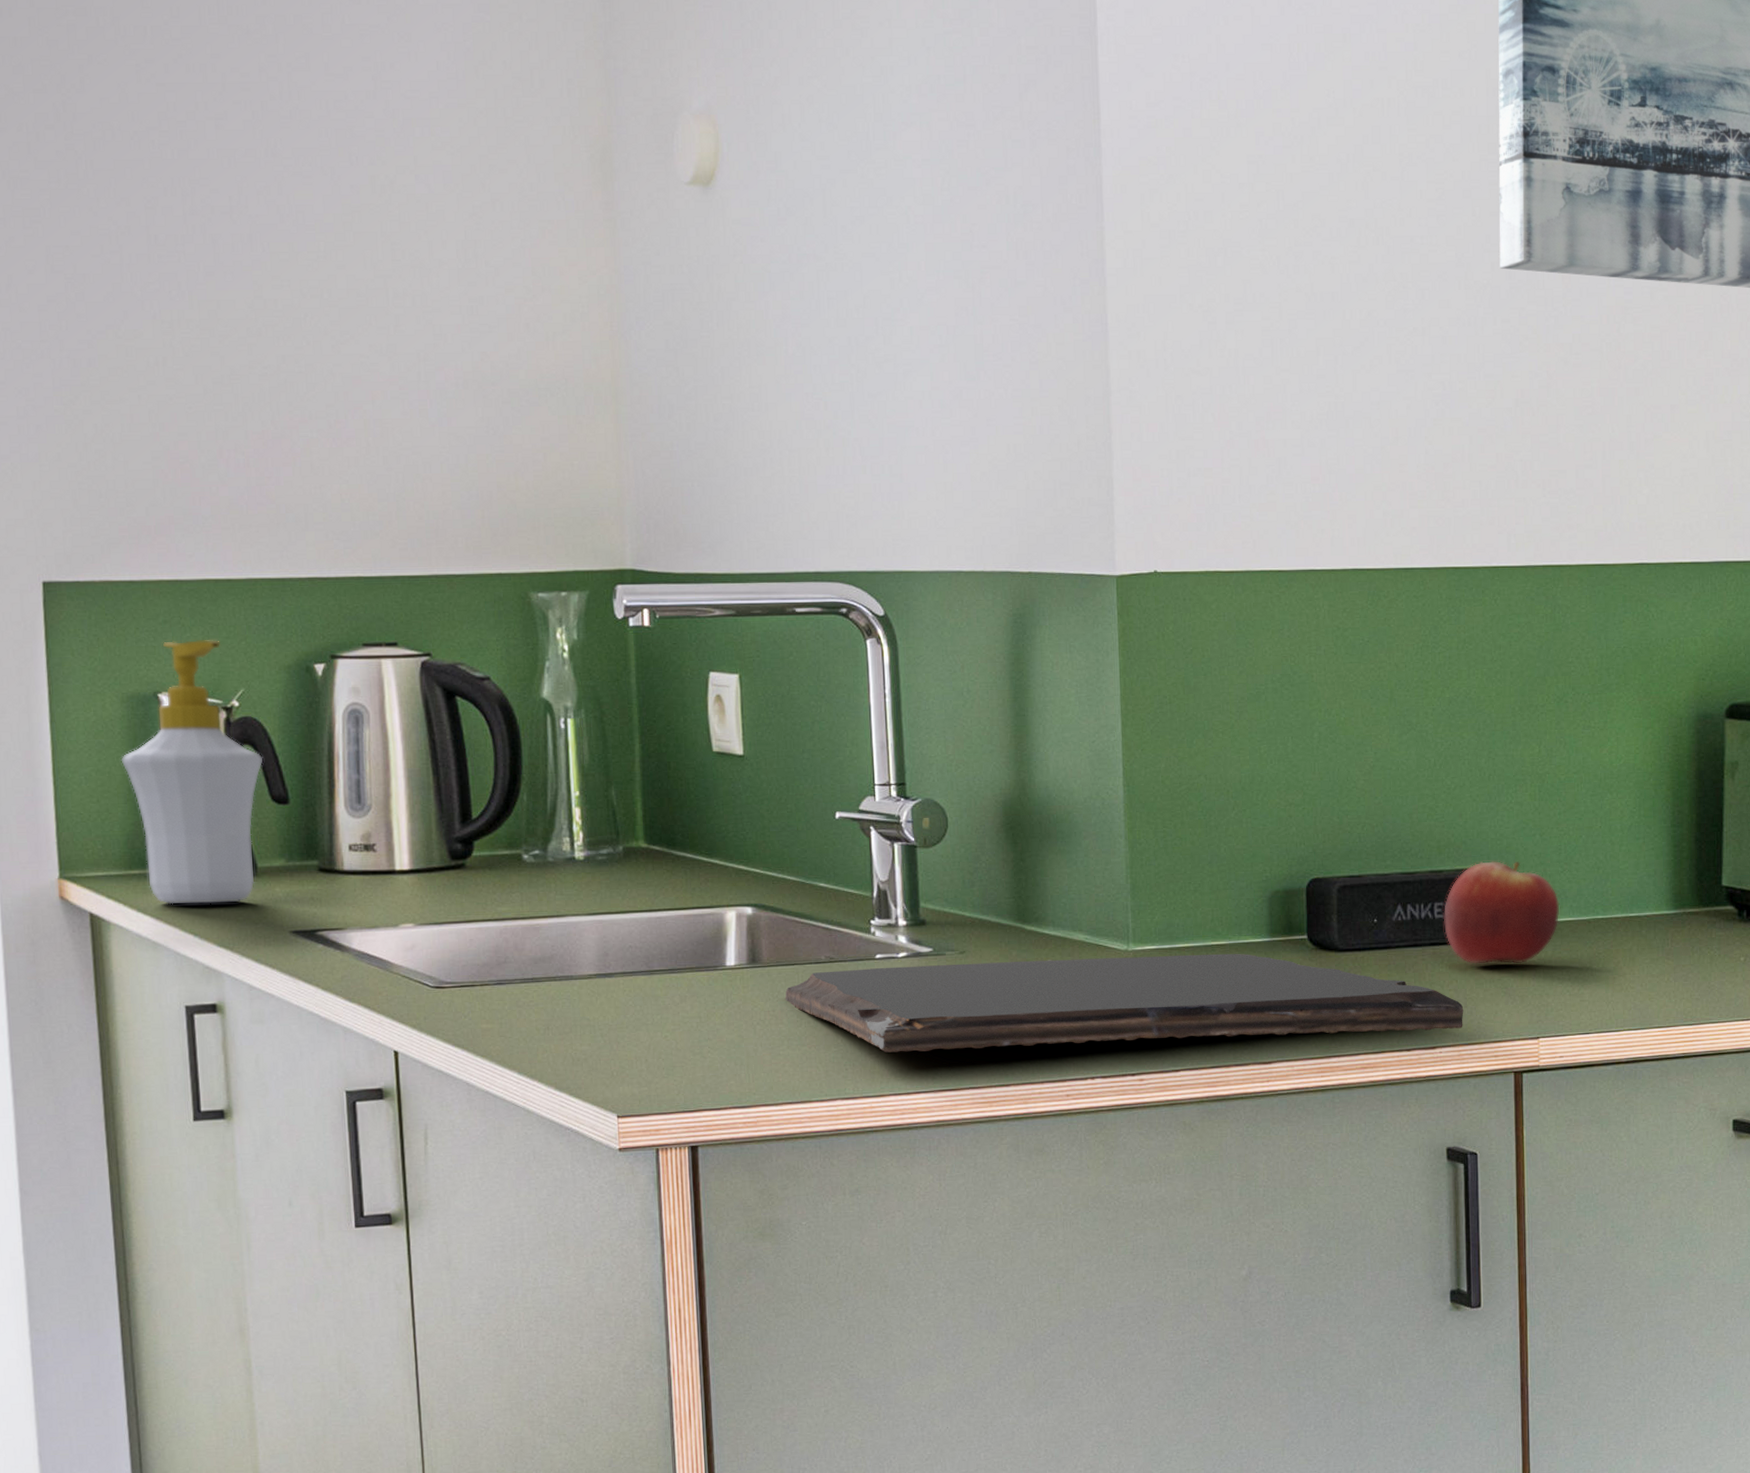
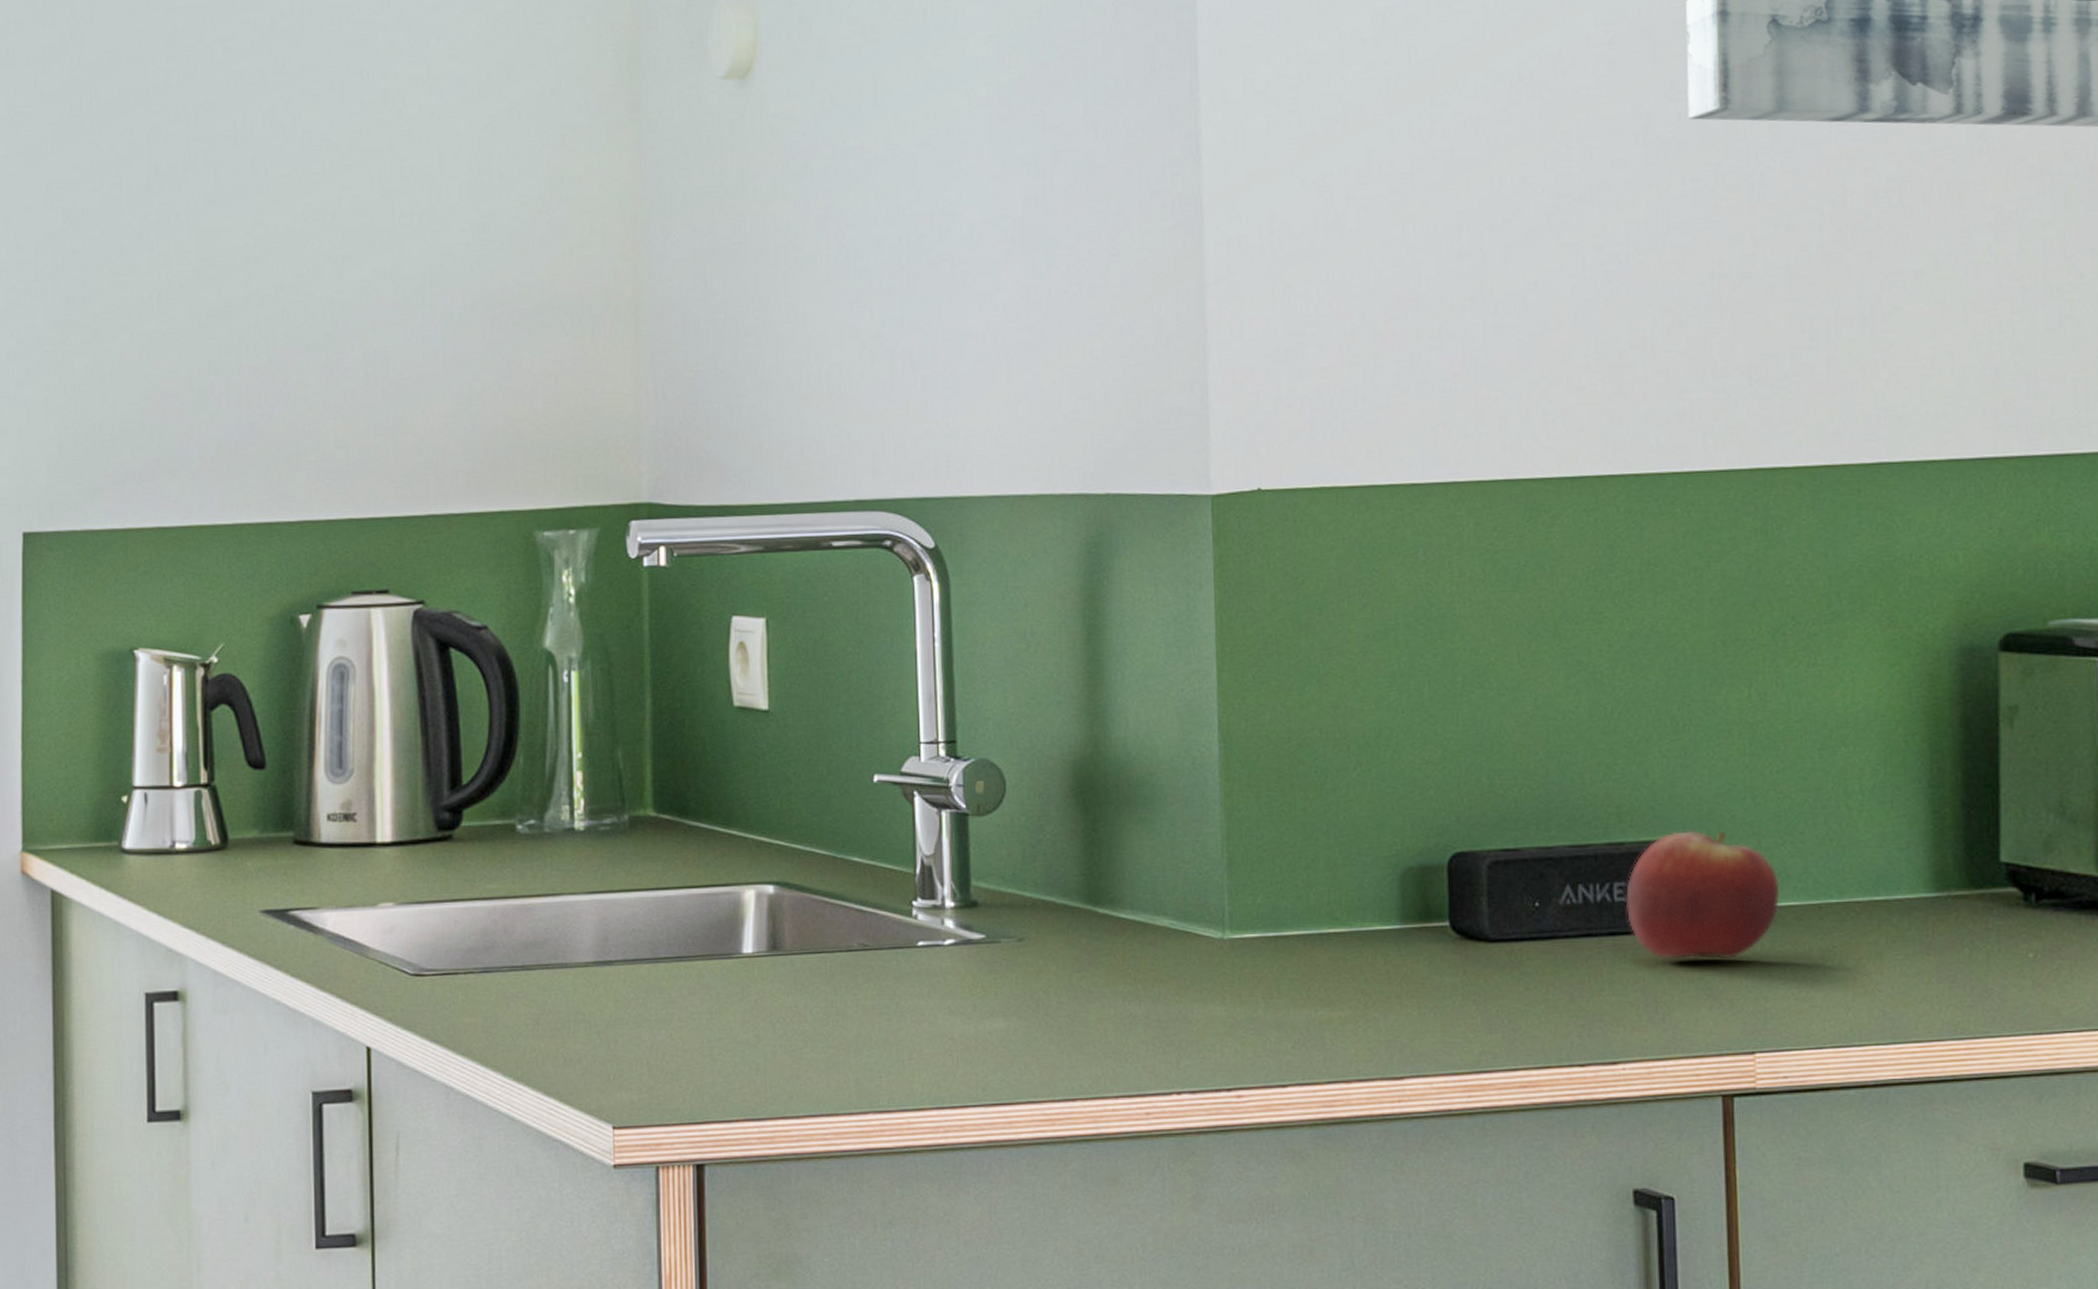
soap bottle: present [121,640,263,905] -> none [92,591,241,880]
cutting board: present [784,953,1464,1053] -> none [809,943,1654,1058]

